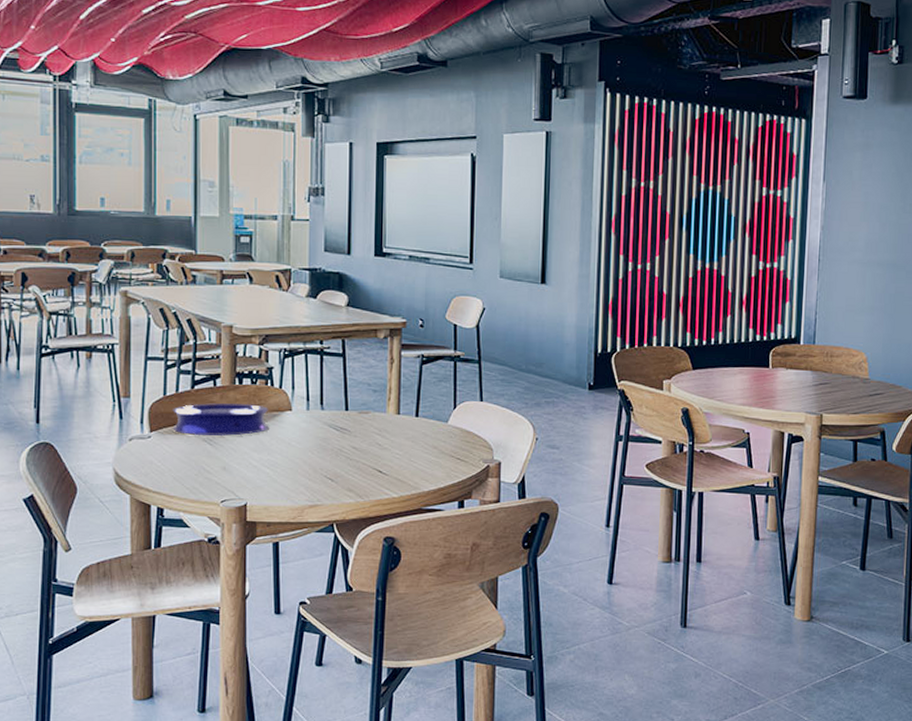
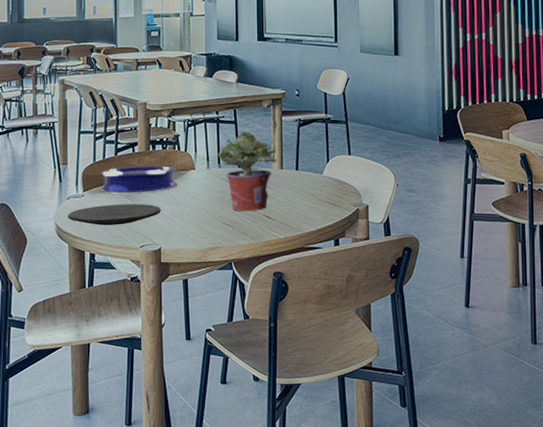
plate: none [129,449,248,474] -> present [67,204,161,225]
potted plant: none [320,366,392,464] -> present [217,131,276,212]

